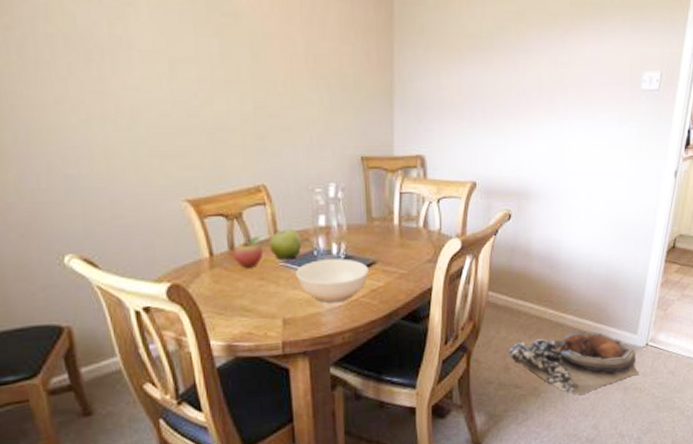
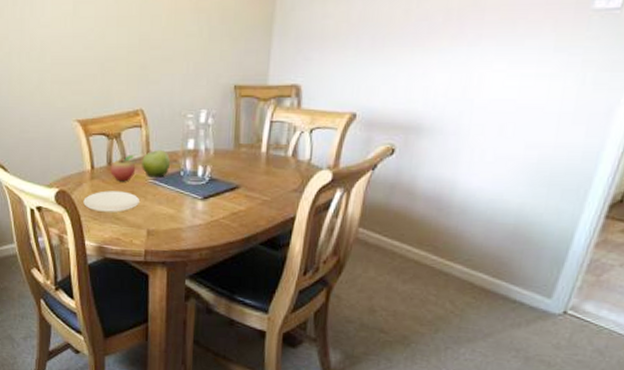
plate: none [203,278,271,306] -> present [83,191,139,213]
bowl: present [296,258,368,303] -> none [163,180,231,221]
dog bed: present [508,331,640,395] -> none [375,284,550,354]

